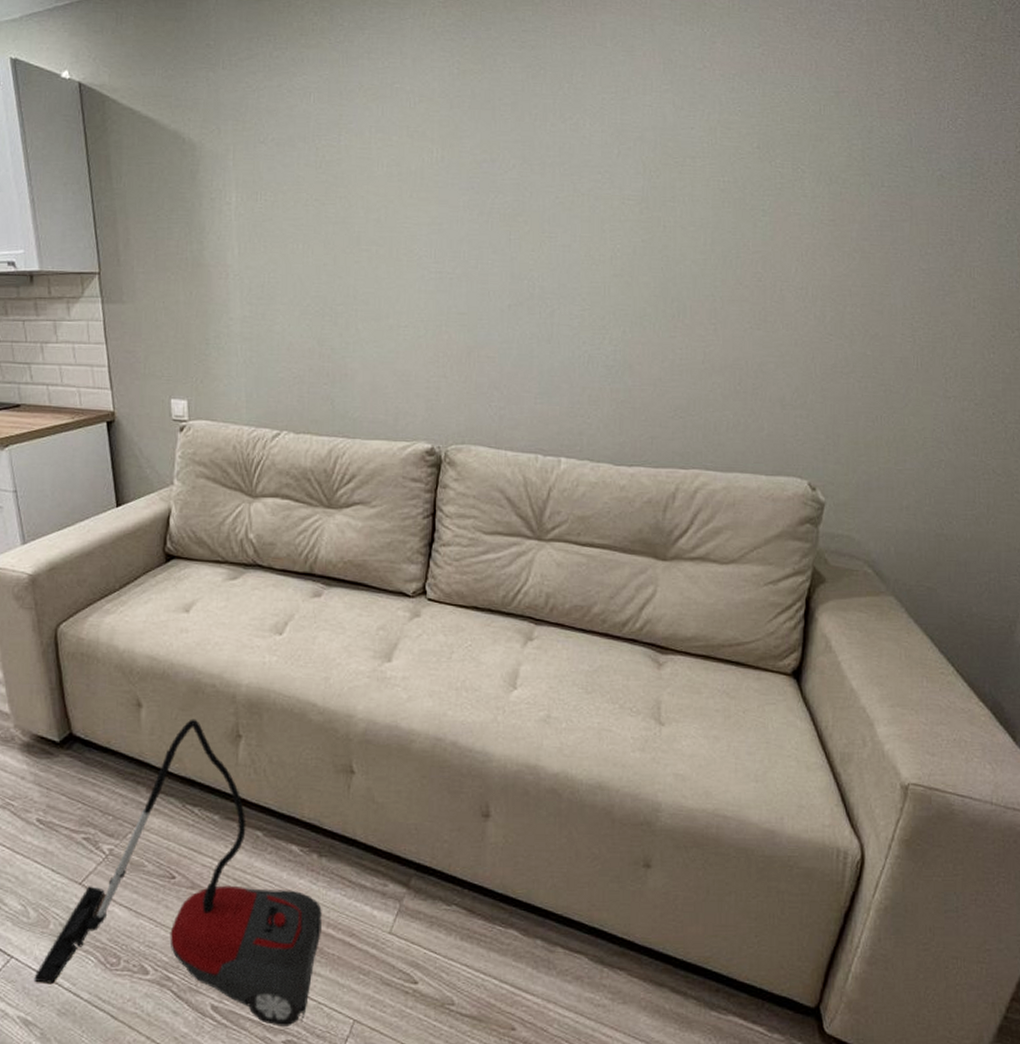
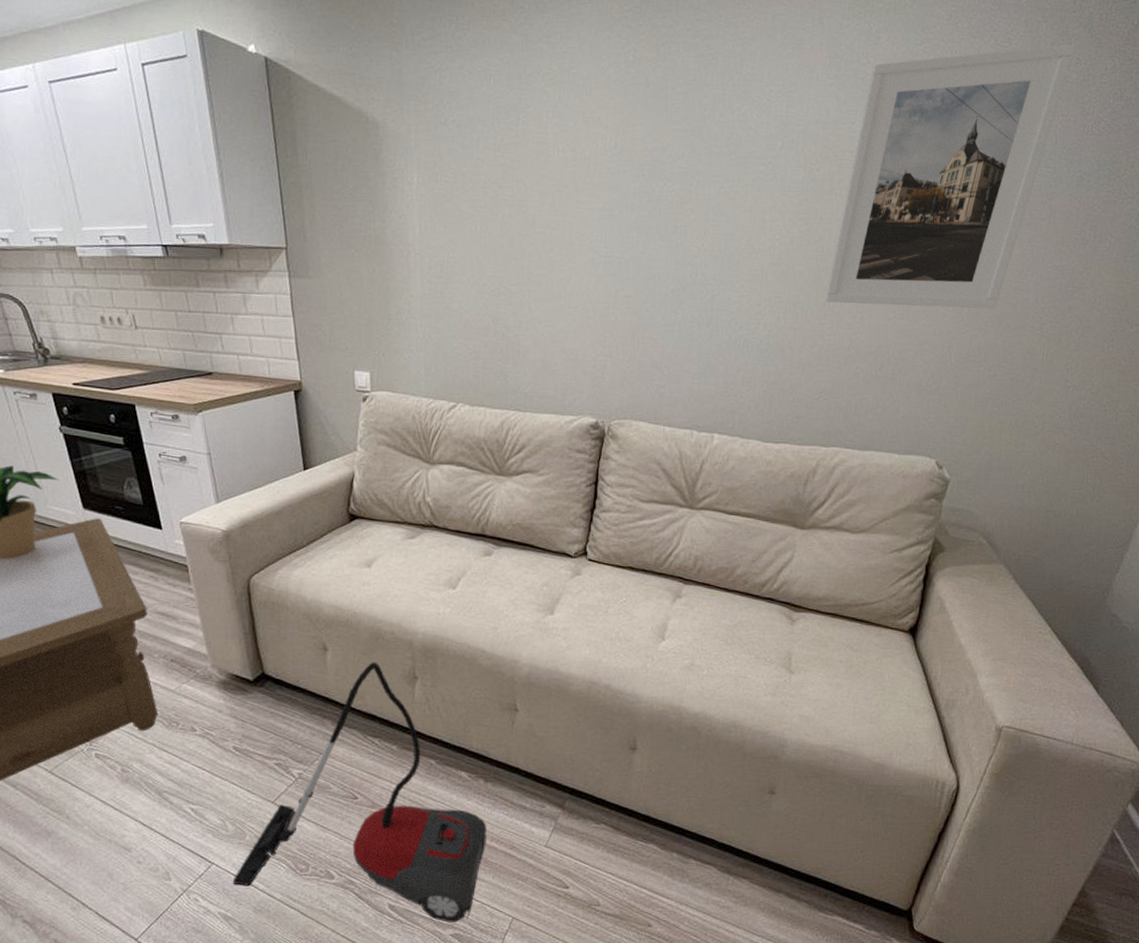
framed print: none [674,41,924,316] -> present [825,44,1077,309]

